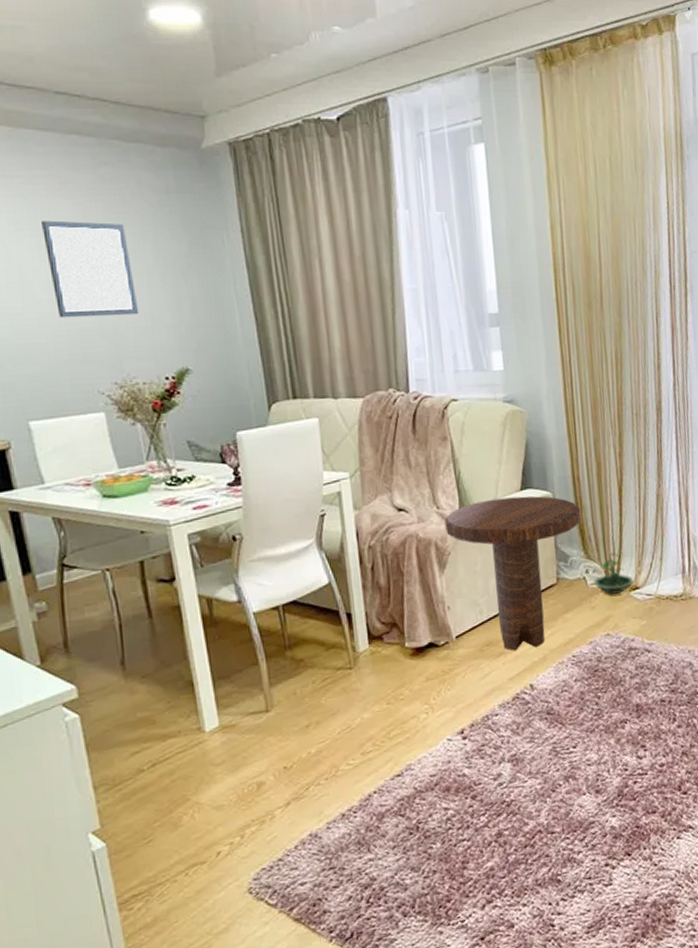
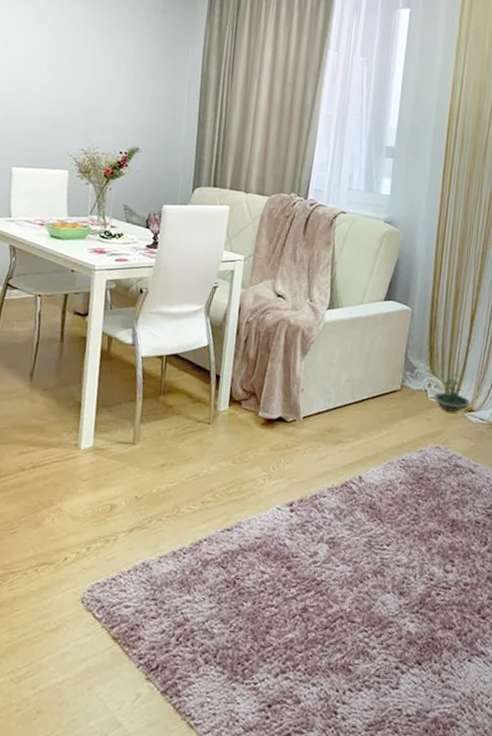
wall art: present [42,220,139,318] -> none [54,19,118,100]
side table: present [445,496,581,651] -> none [313,303,434,444]

